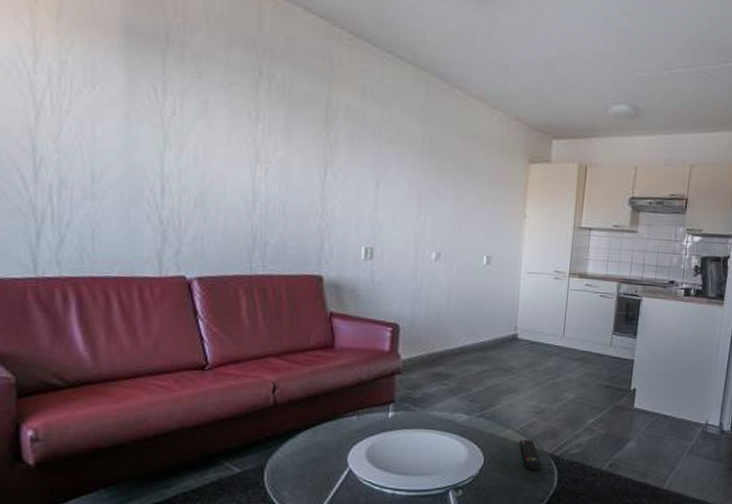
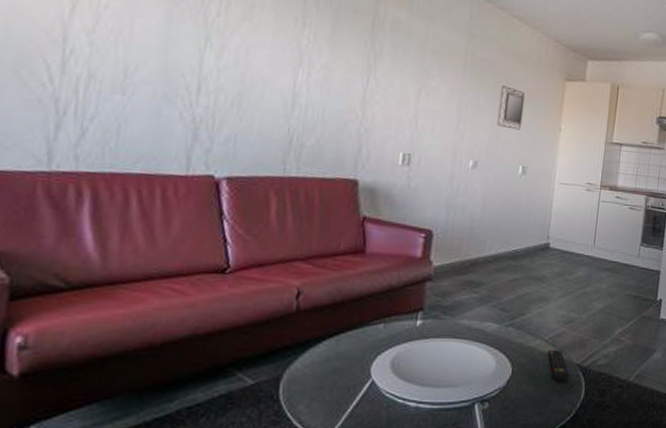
home mirror: none [458,172,487,219] -> present [496,85,525,130]

